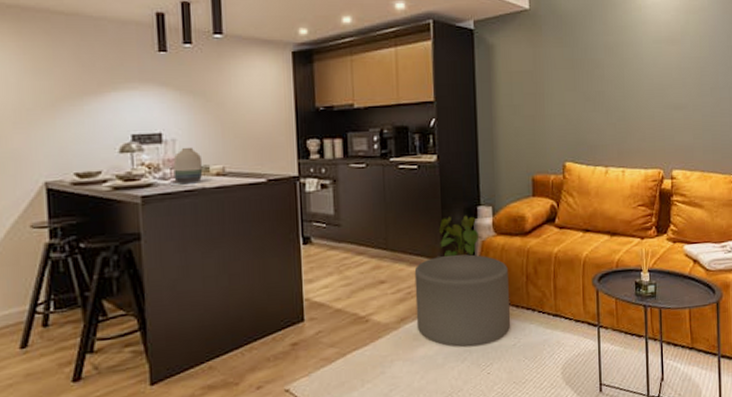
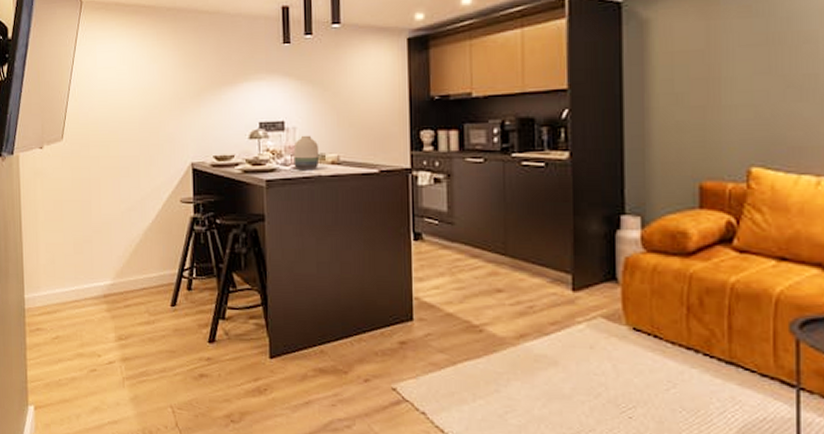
pouf: present [414,254,511,347] -> none [538,269,664,383]
house plant: present [439,215,482,257] -> none [570,224,626,273]

